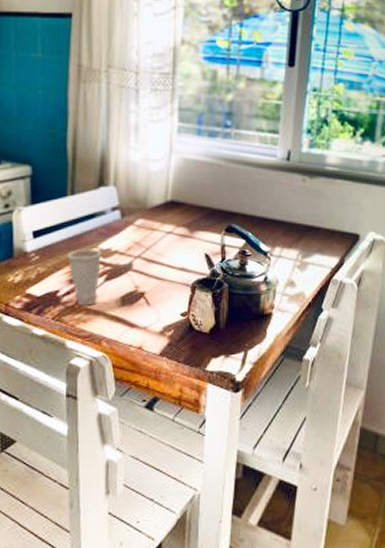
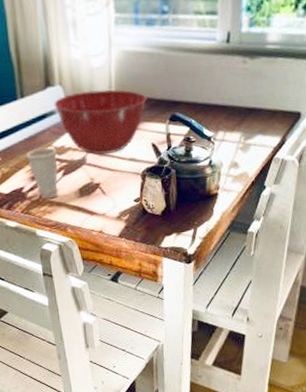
mixing bowl: none [105,194,204,260] -> present [54,89,147,155]

